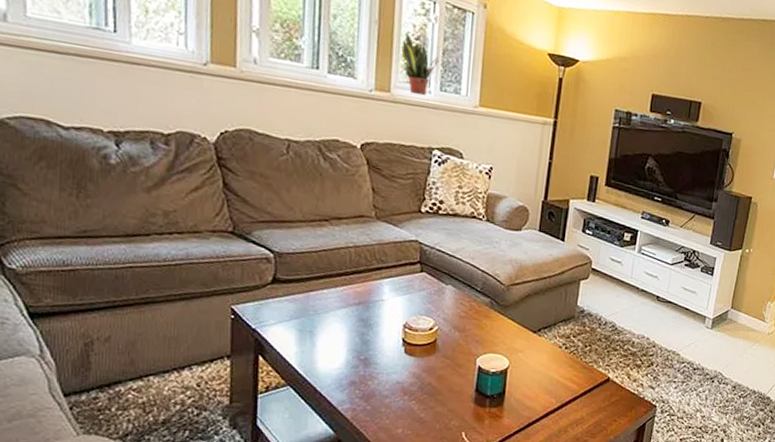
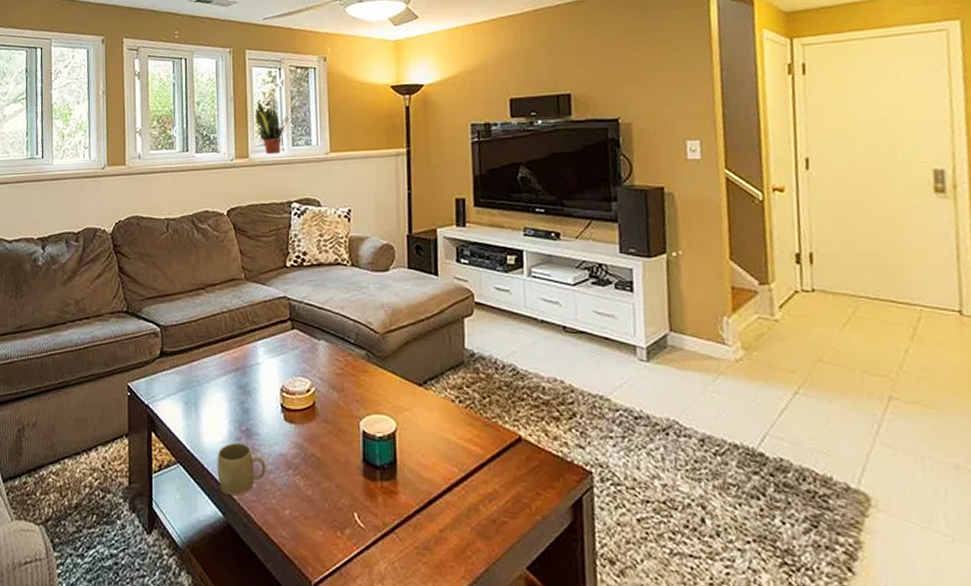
mug: none [330,370,383,416] -> present [217,443,266,496]

